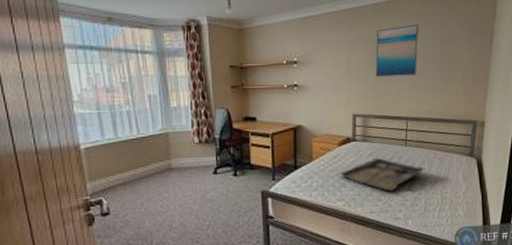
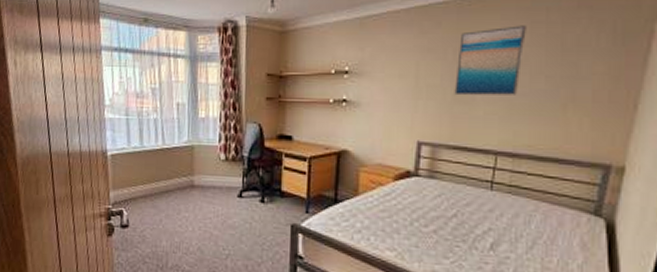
tray: present [339,157,425,192] -> none [392,200,519,248]

